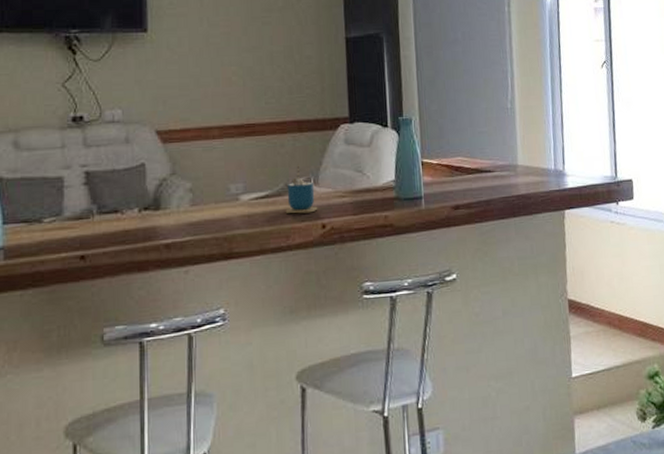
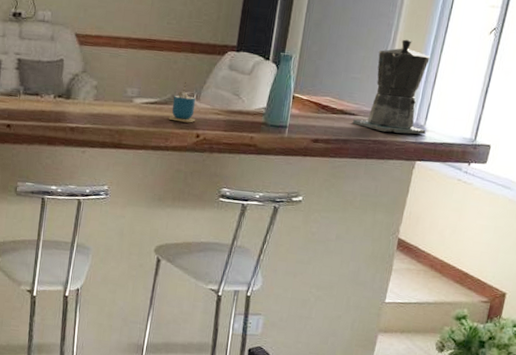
coffee maker: none [490,84,567,185] -> present [352,39,430,135]

